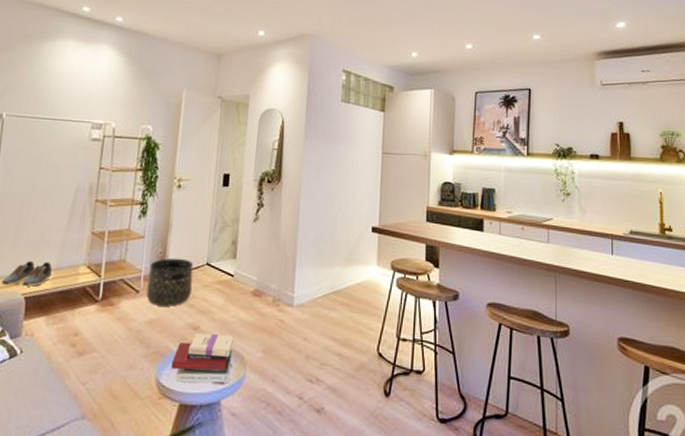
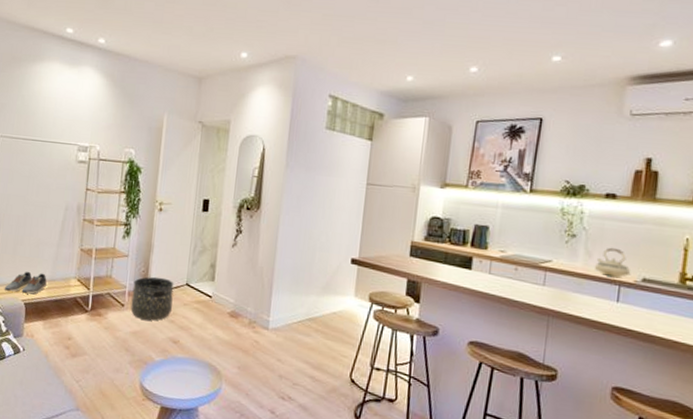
books: present [170,332,234,385] -> none [153,345,211,394]
teakettle: none [590,203,620,231] -> present [595,247,631,278]

